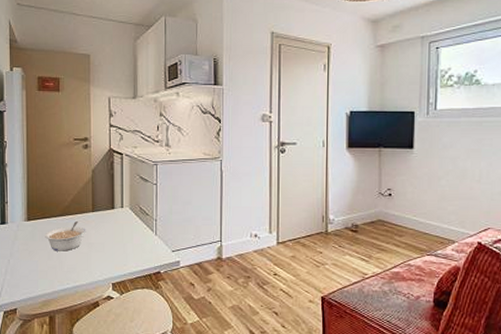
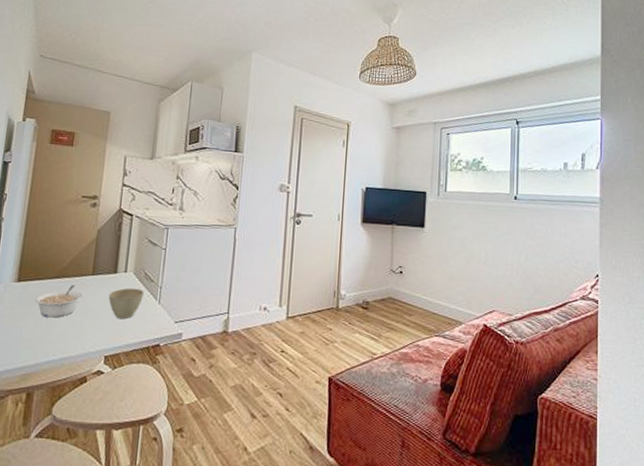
cup: none [109,221,141,251] -> present [108,287,144,319]

